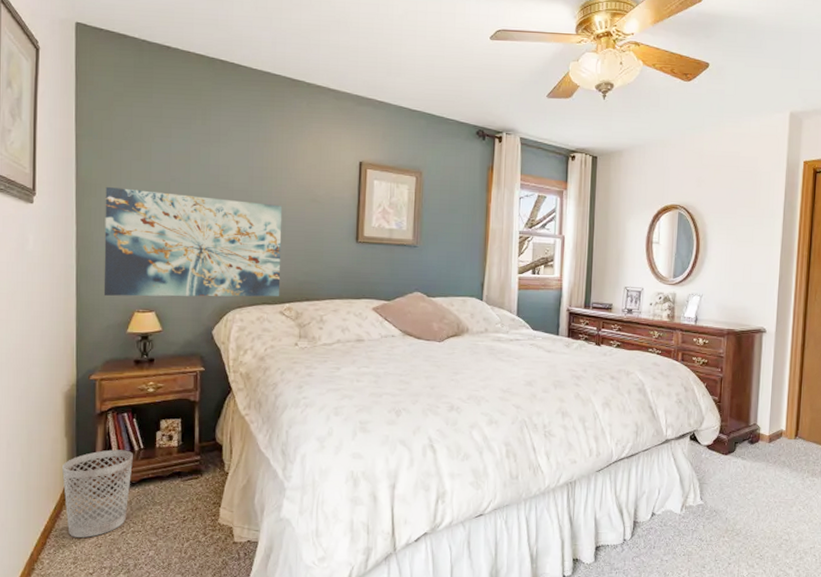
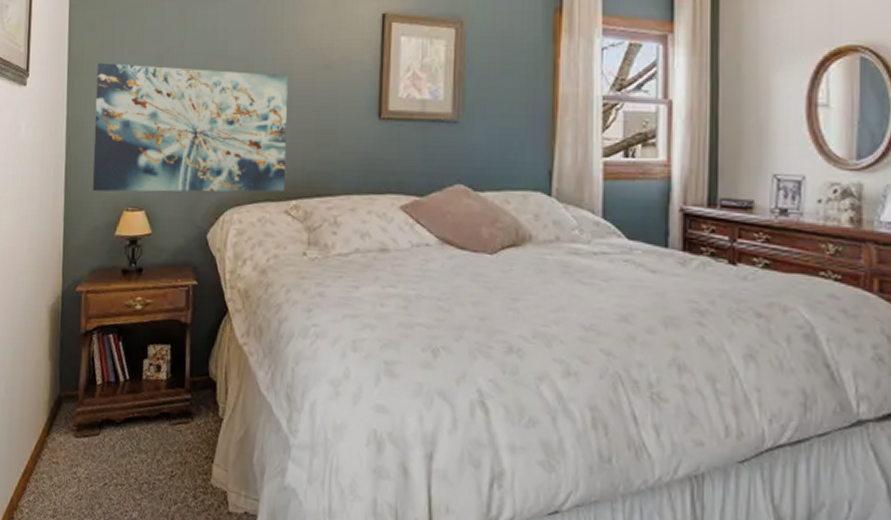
wastebasket: present [62,449,133,538] -> none [45,378,118,486]

